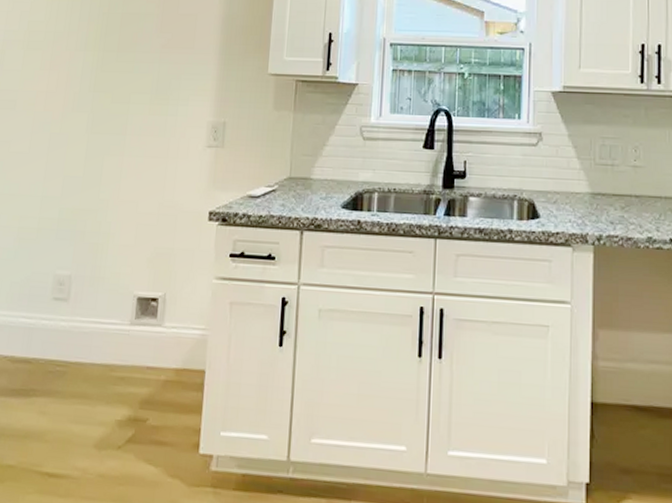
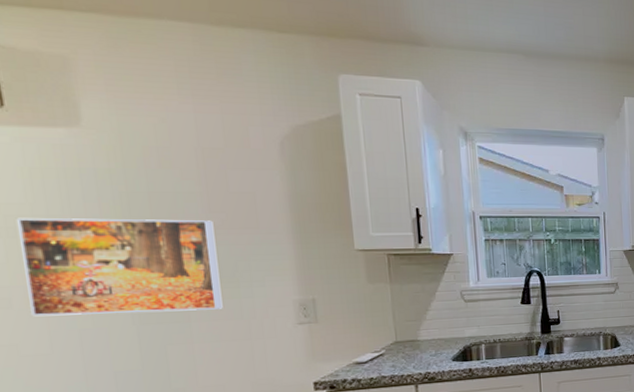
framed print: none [25,33,161,125] -> present [16,217,223,317]

